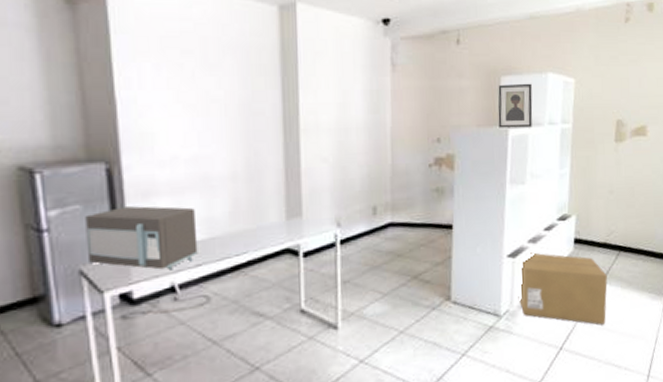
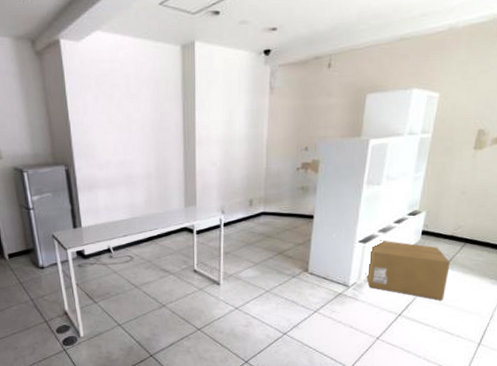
microwave: present [85,206,198,271] -> none [54,195,125,238]
picture frame: present [497,83,533,128] -> none [360,99,396,139]

